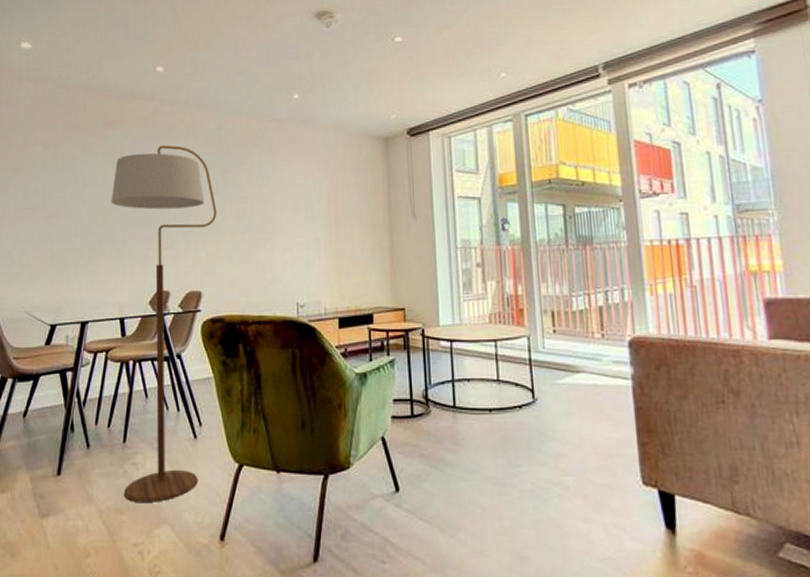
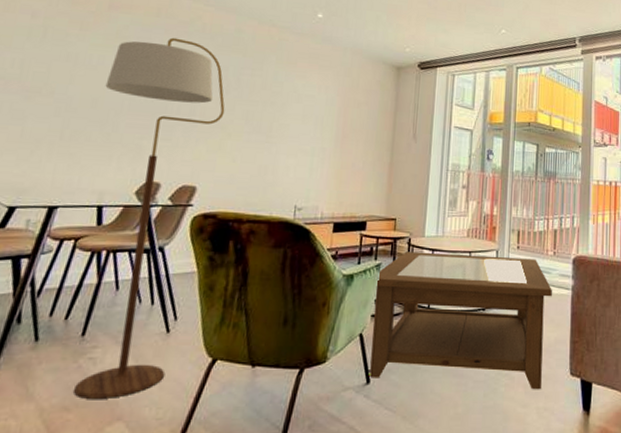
coffee table: none [392,343,606,502] -> present [369,251,552,390]

